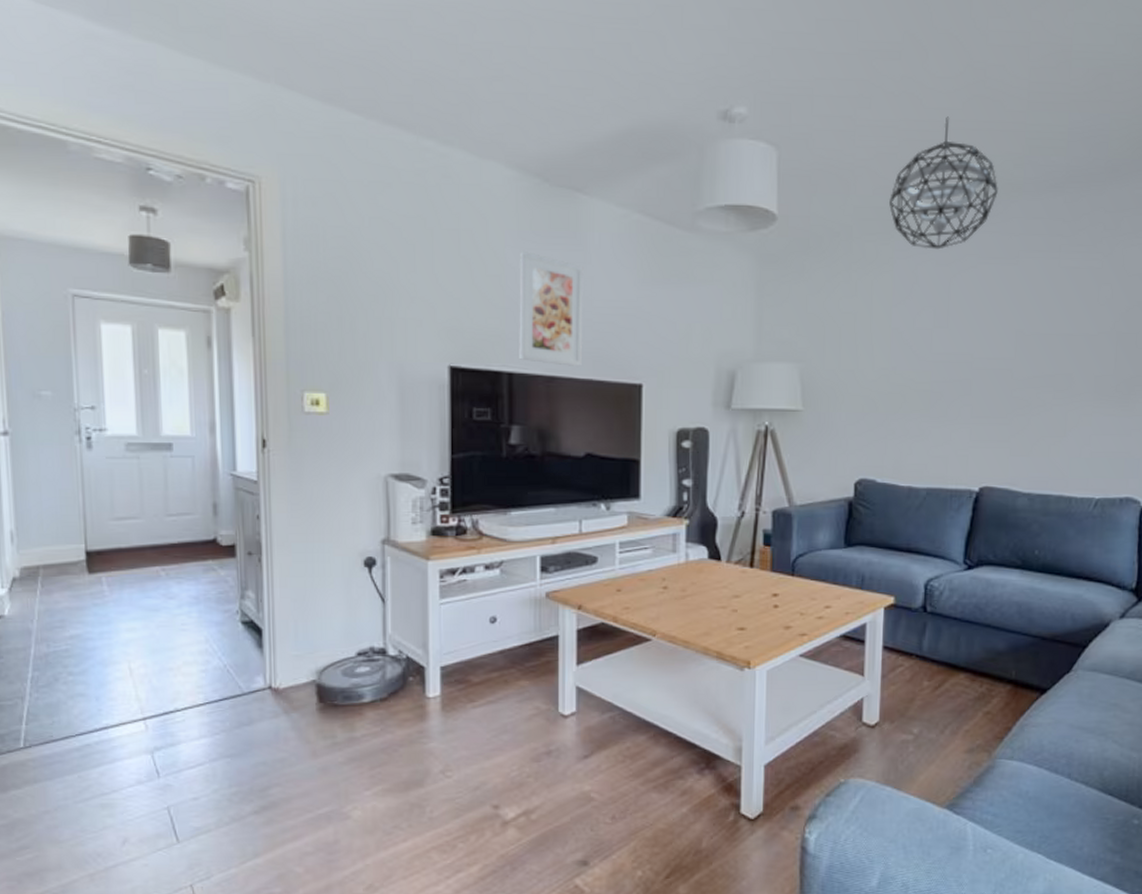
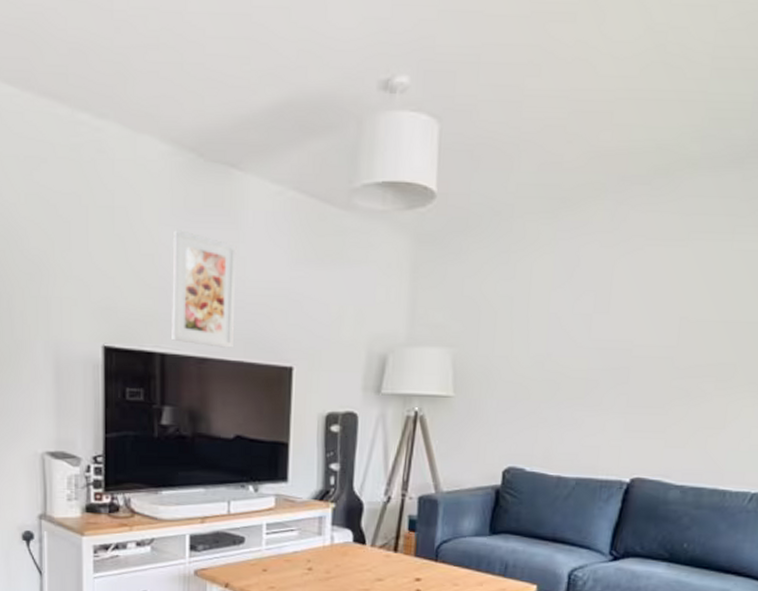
pendant light: present [889,116,998,250] -> none [554,85,672,230]

